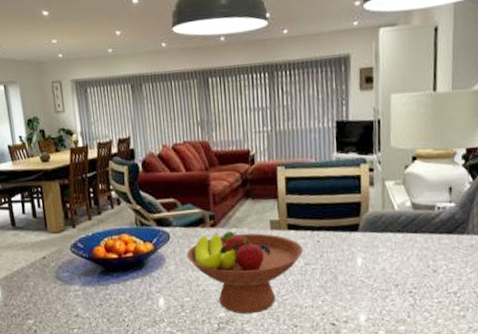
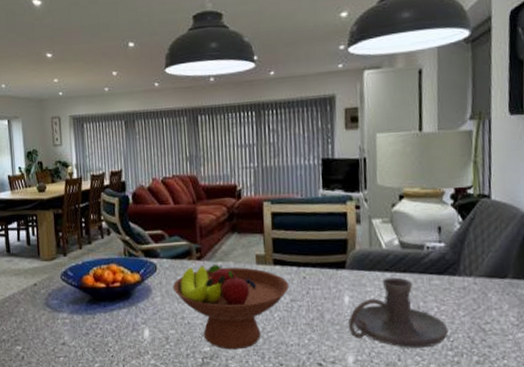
candle holder: none [361,238,456,305] -> present [348,277,449,348]

